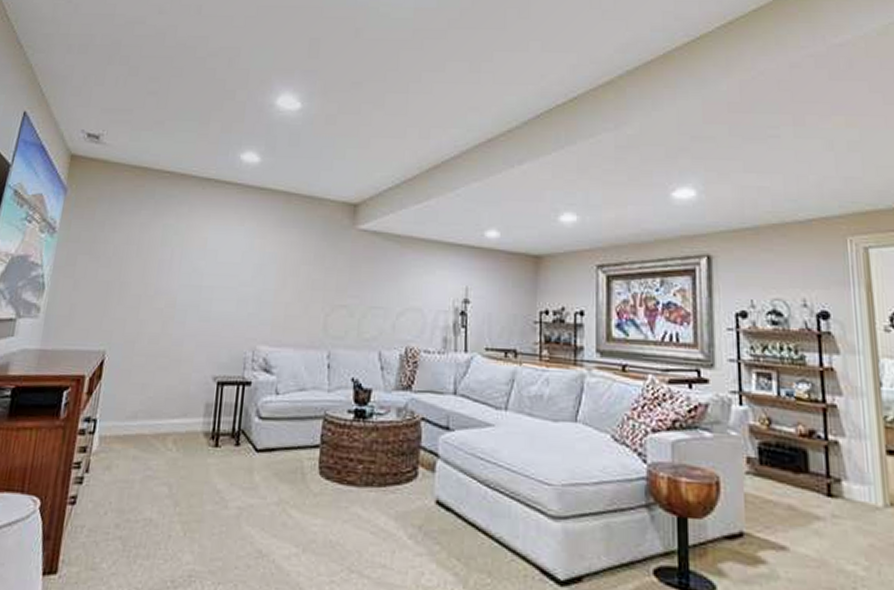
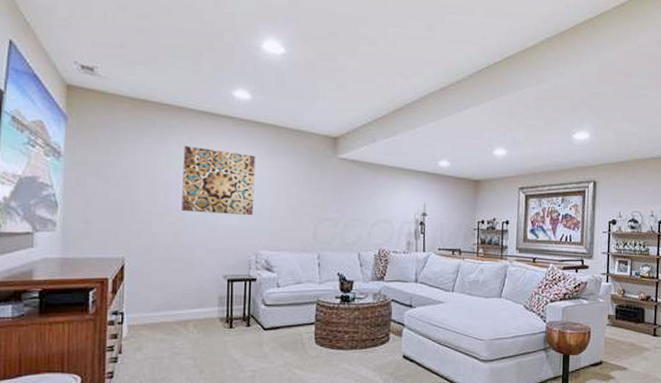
wall art: none [173,218,261,302] -> present [182,146,256,216]

